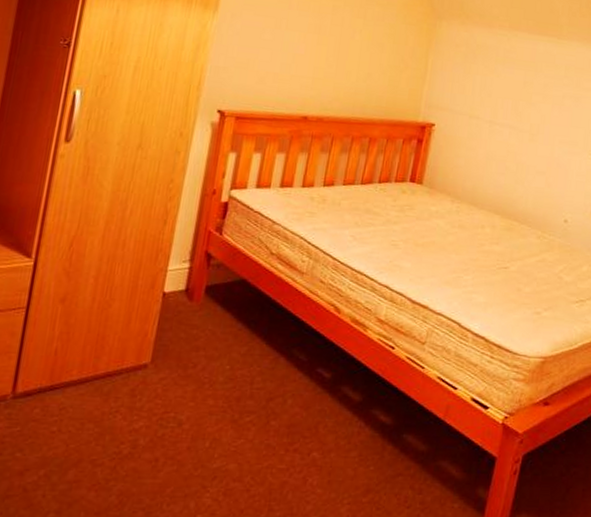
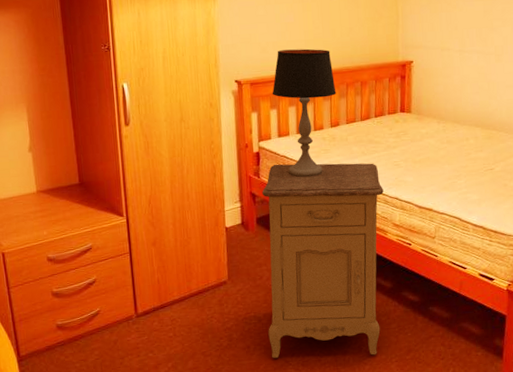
nightstand: none [184,220,373,492] -> present [262,163,384,359]
table lamp: none [259,84,340,244] -> present [272,48,337,178]

